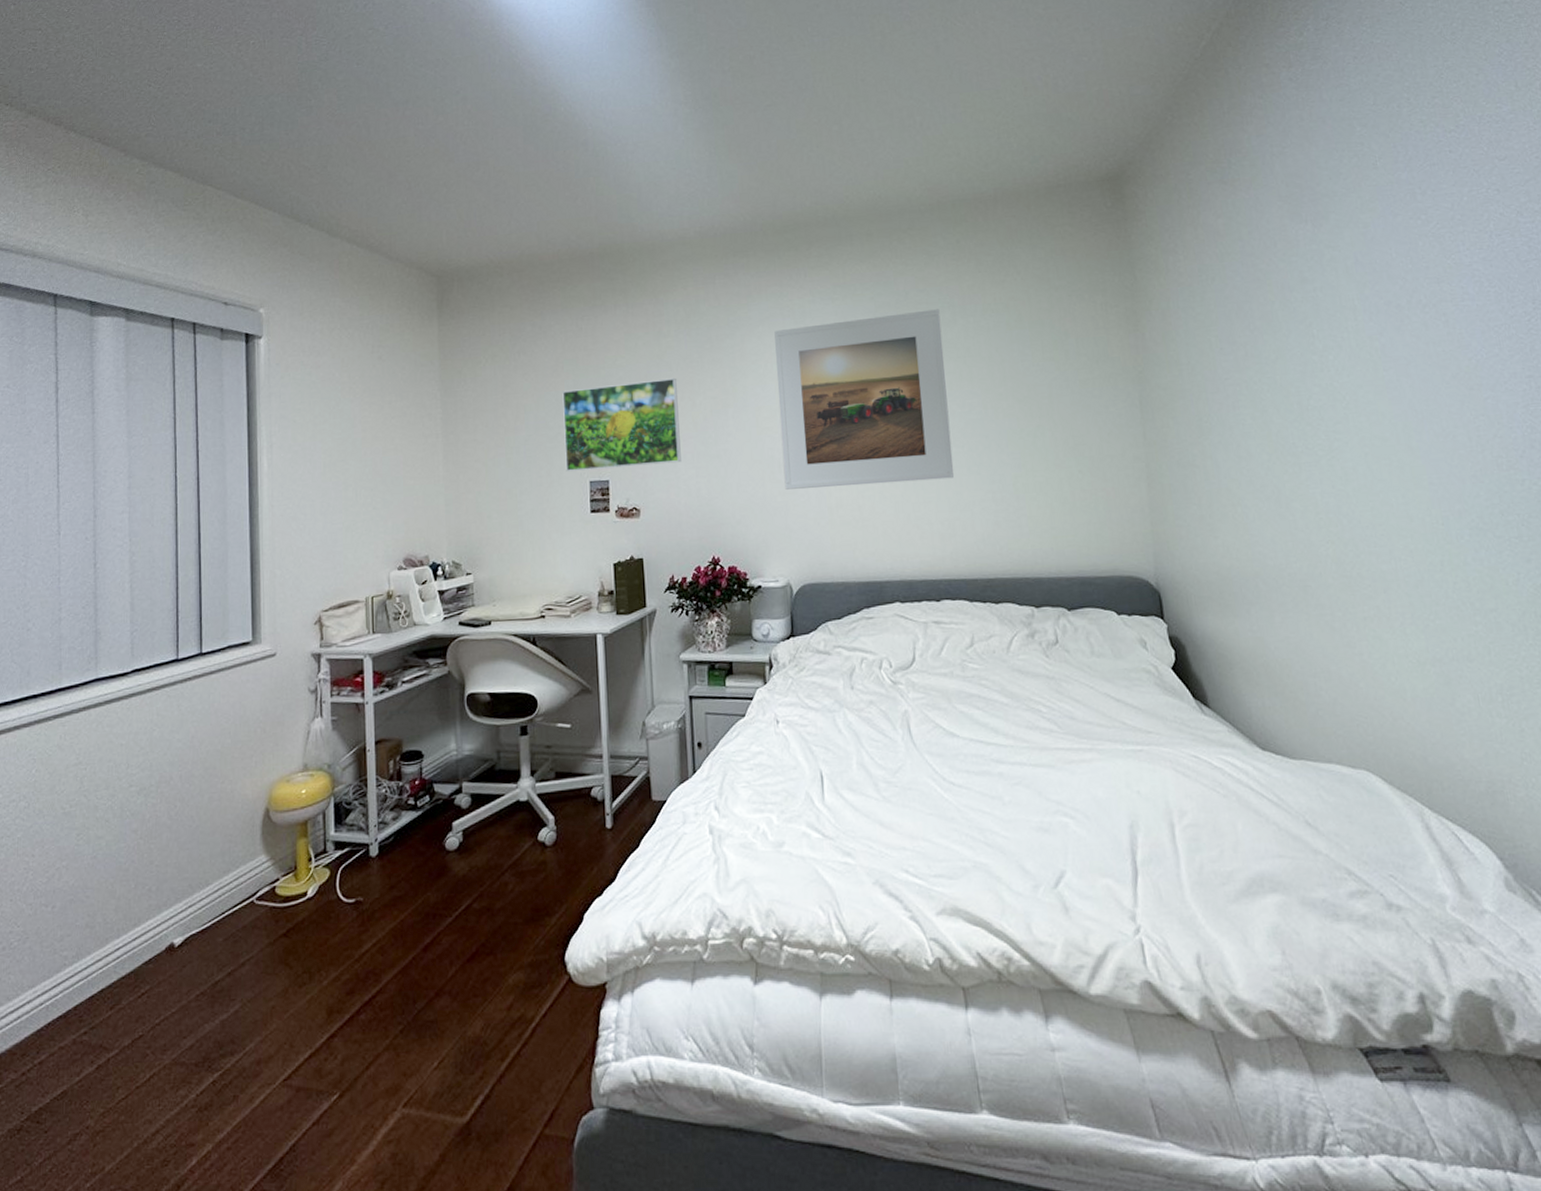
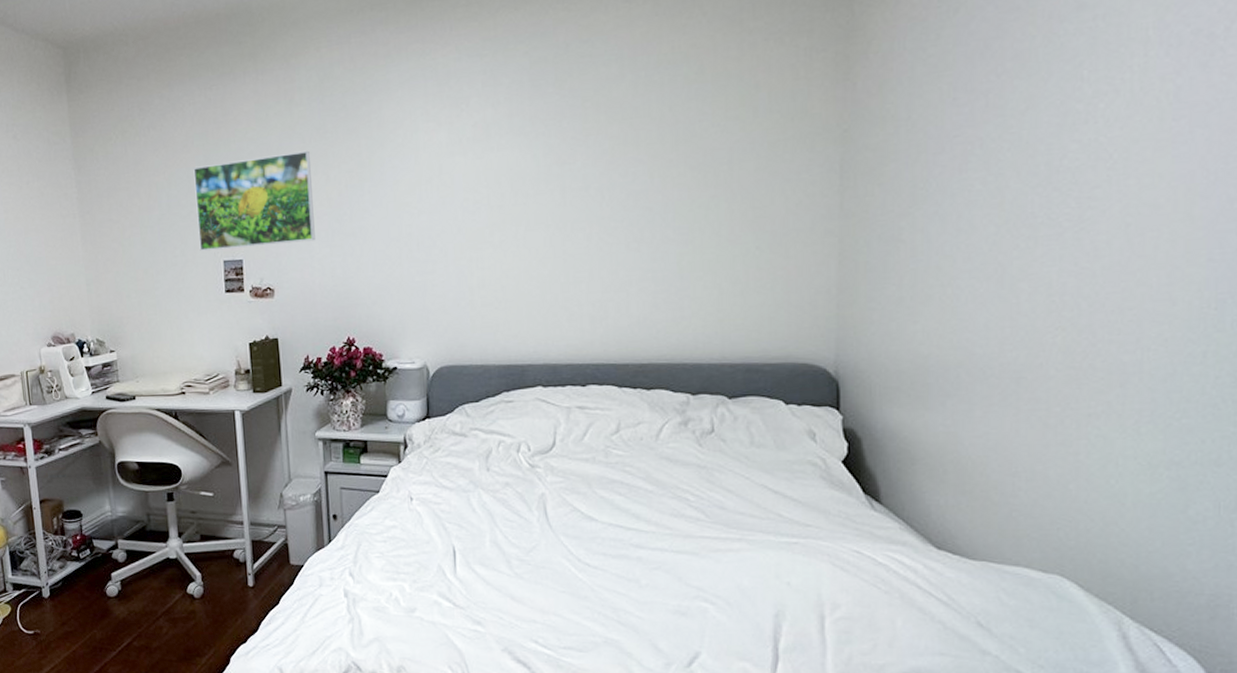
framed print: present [774,309,955,490] -> none [415,62,611,269]

